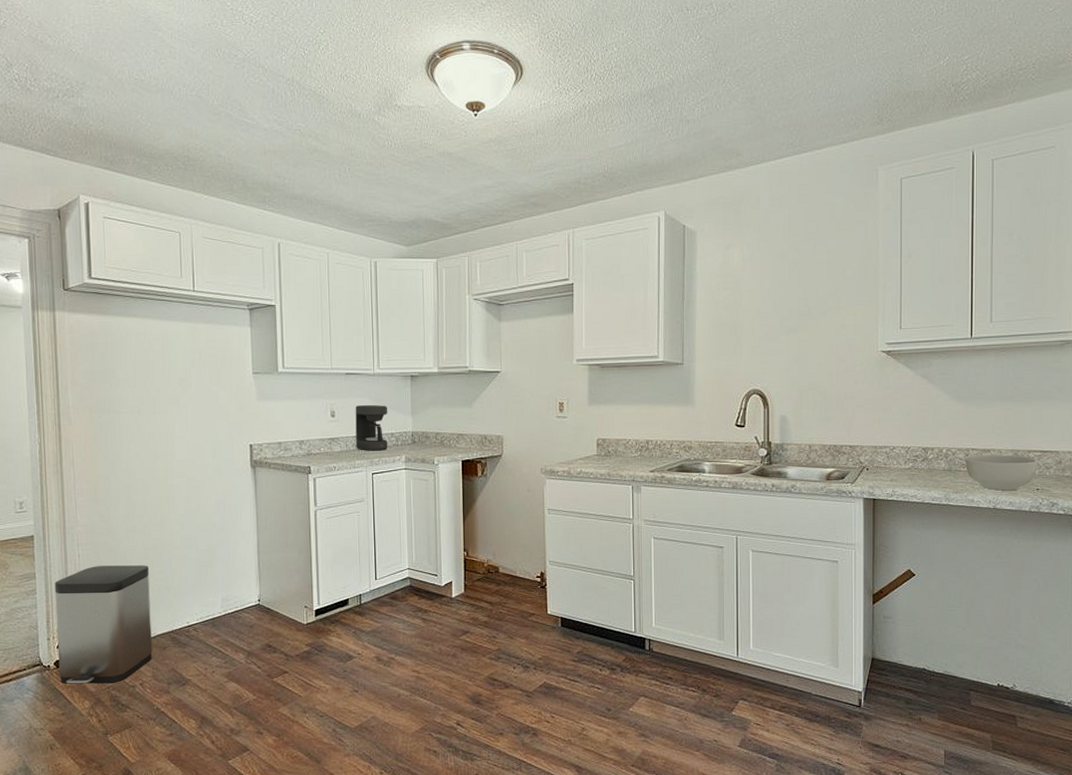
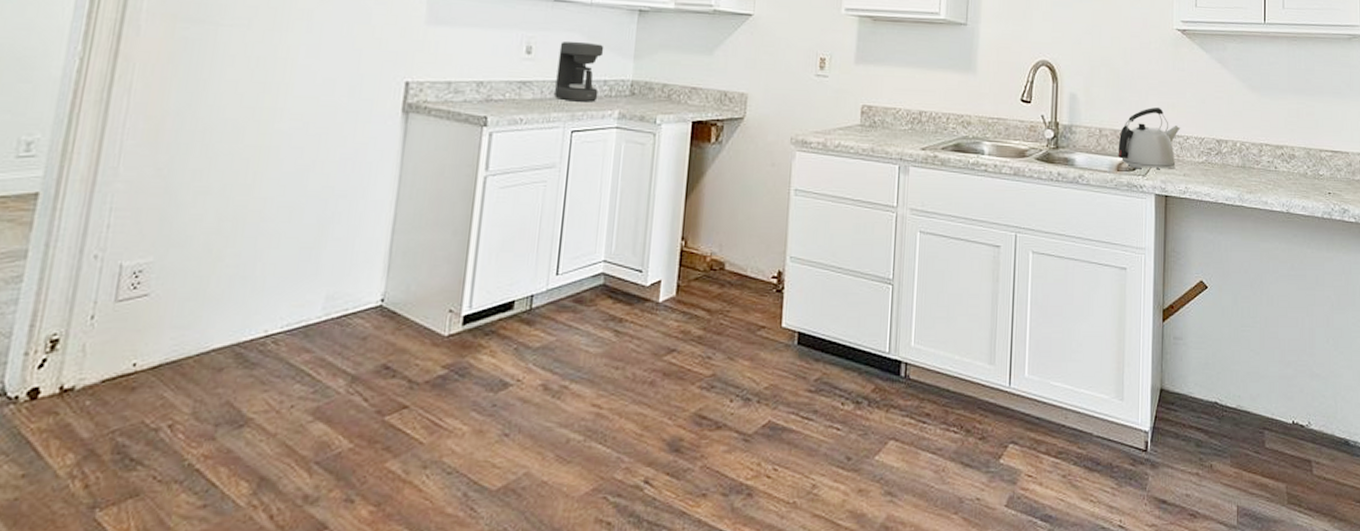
pedal bin: present [54,565,152,684] -> none [31,242,219,426]
kettle: none [827,423,886,478] -> present [1118,108,1180,169]
bowl: present [964,454,1038,491] -> none [1258,151,1329,193]

